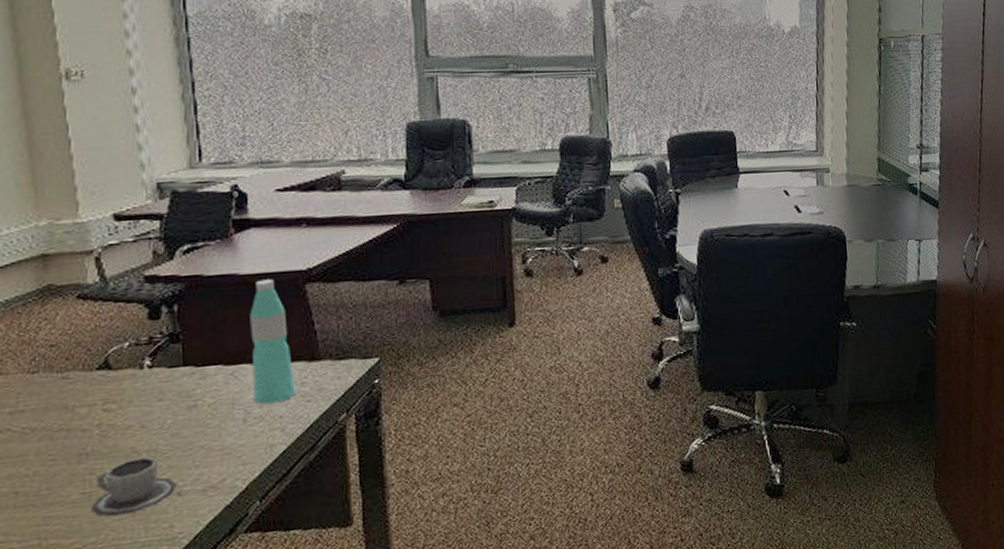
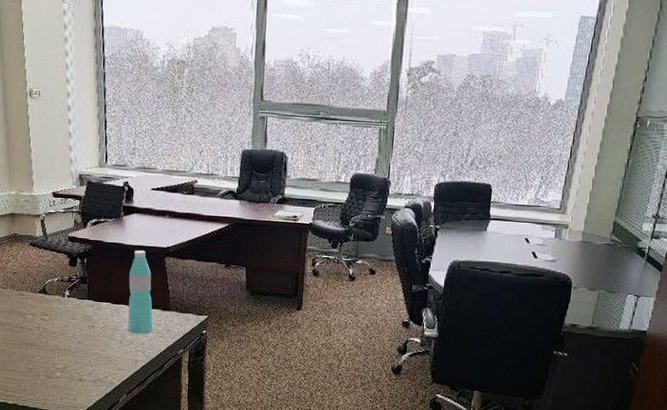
cup: present [91,456,177,517] -> none [32,352,79,386]

